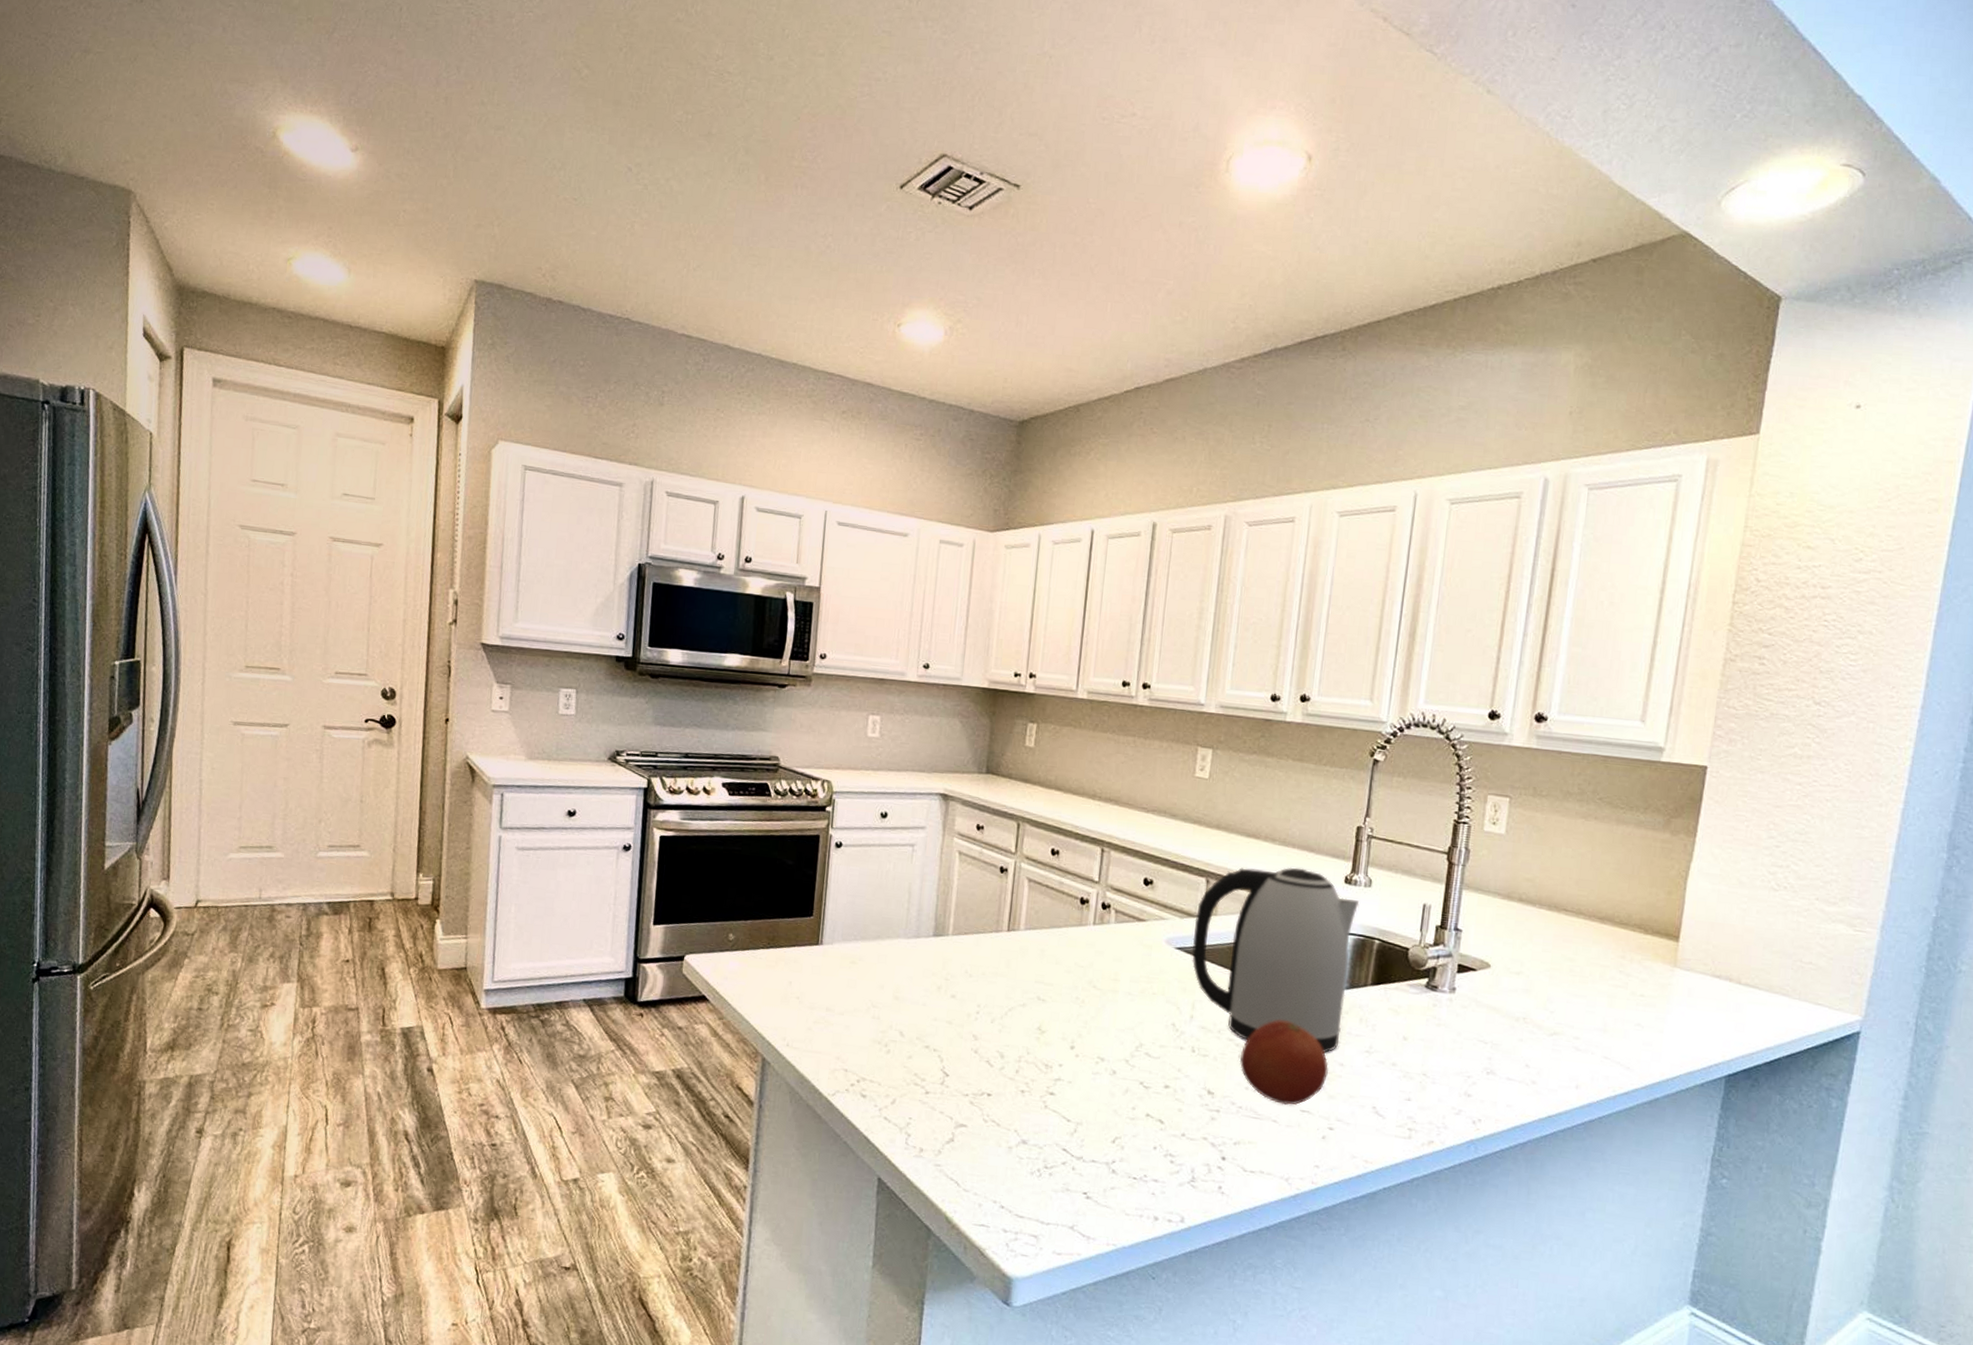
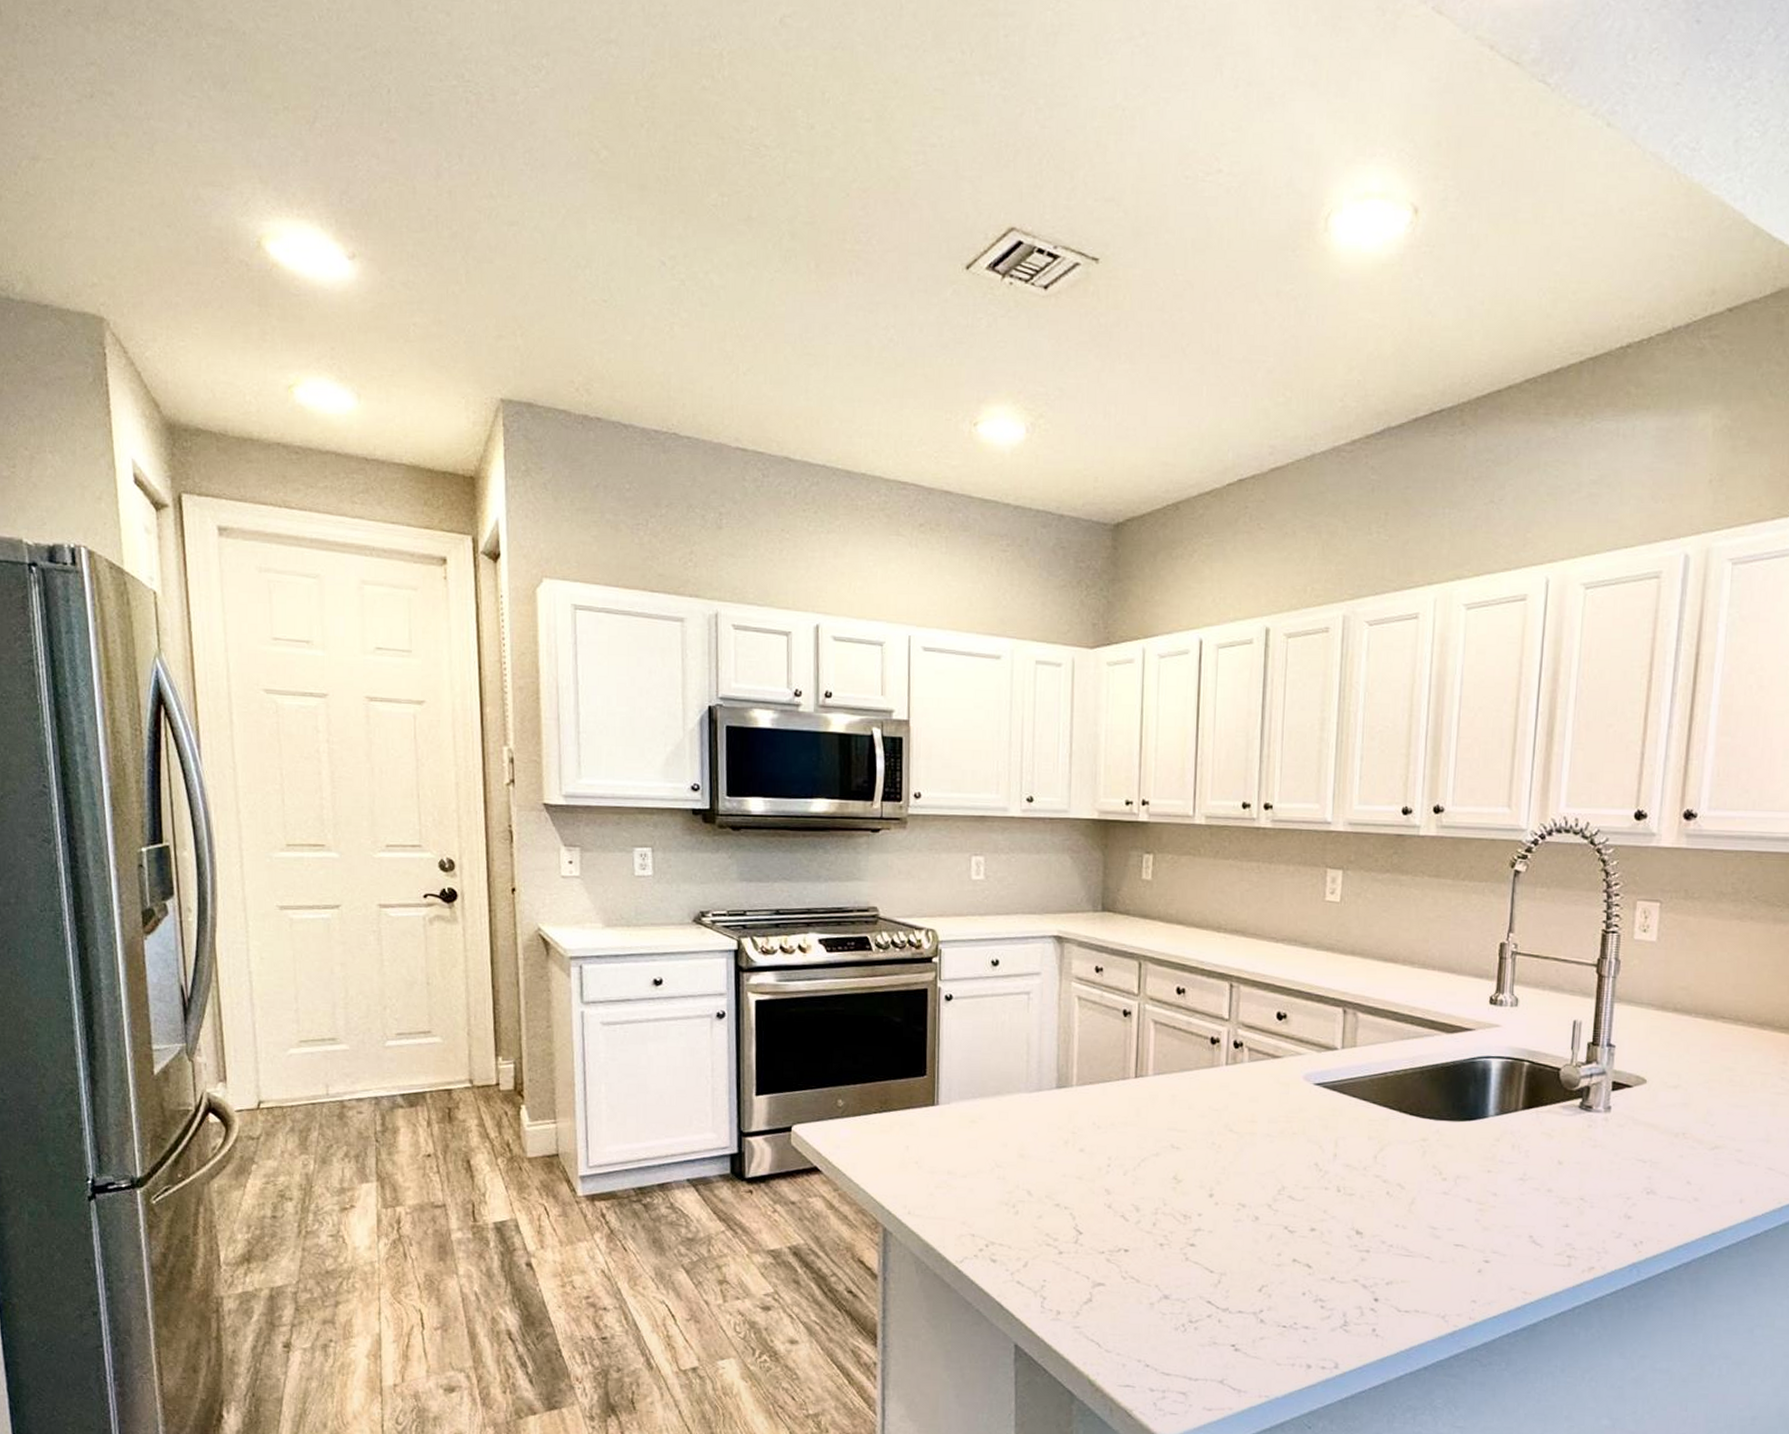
kettle: present [1192,867,1359,1053] -> none [1332,990,1506,1183]
fruit: present [1239,1020,1329,1105] -> none [1387,1152,1481,1240]

